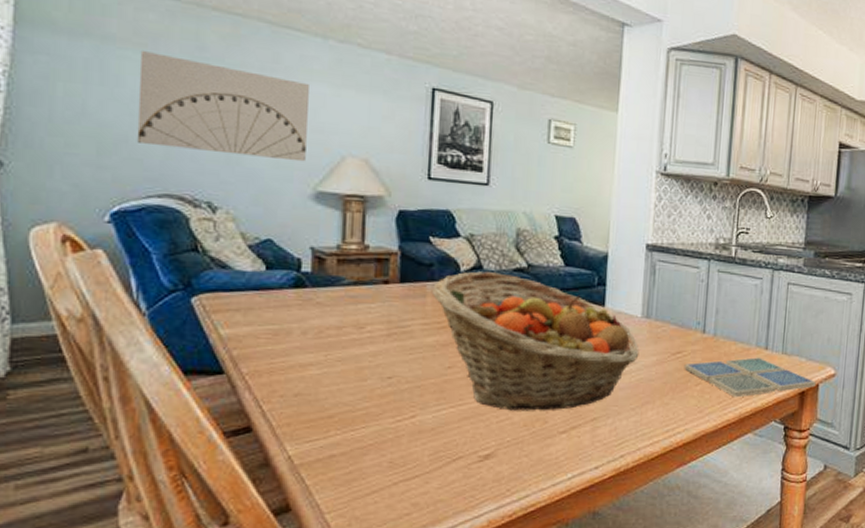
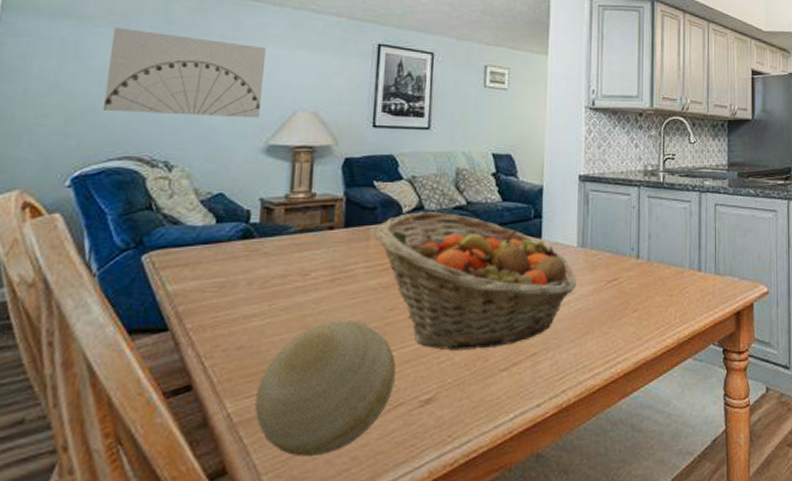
decorative ball: none [315,374,455,501] -> present [255,319,396,458]
drink coaster: present [684,357,816,398] -> none [621,280,750,323]

